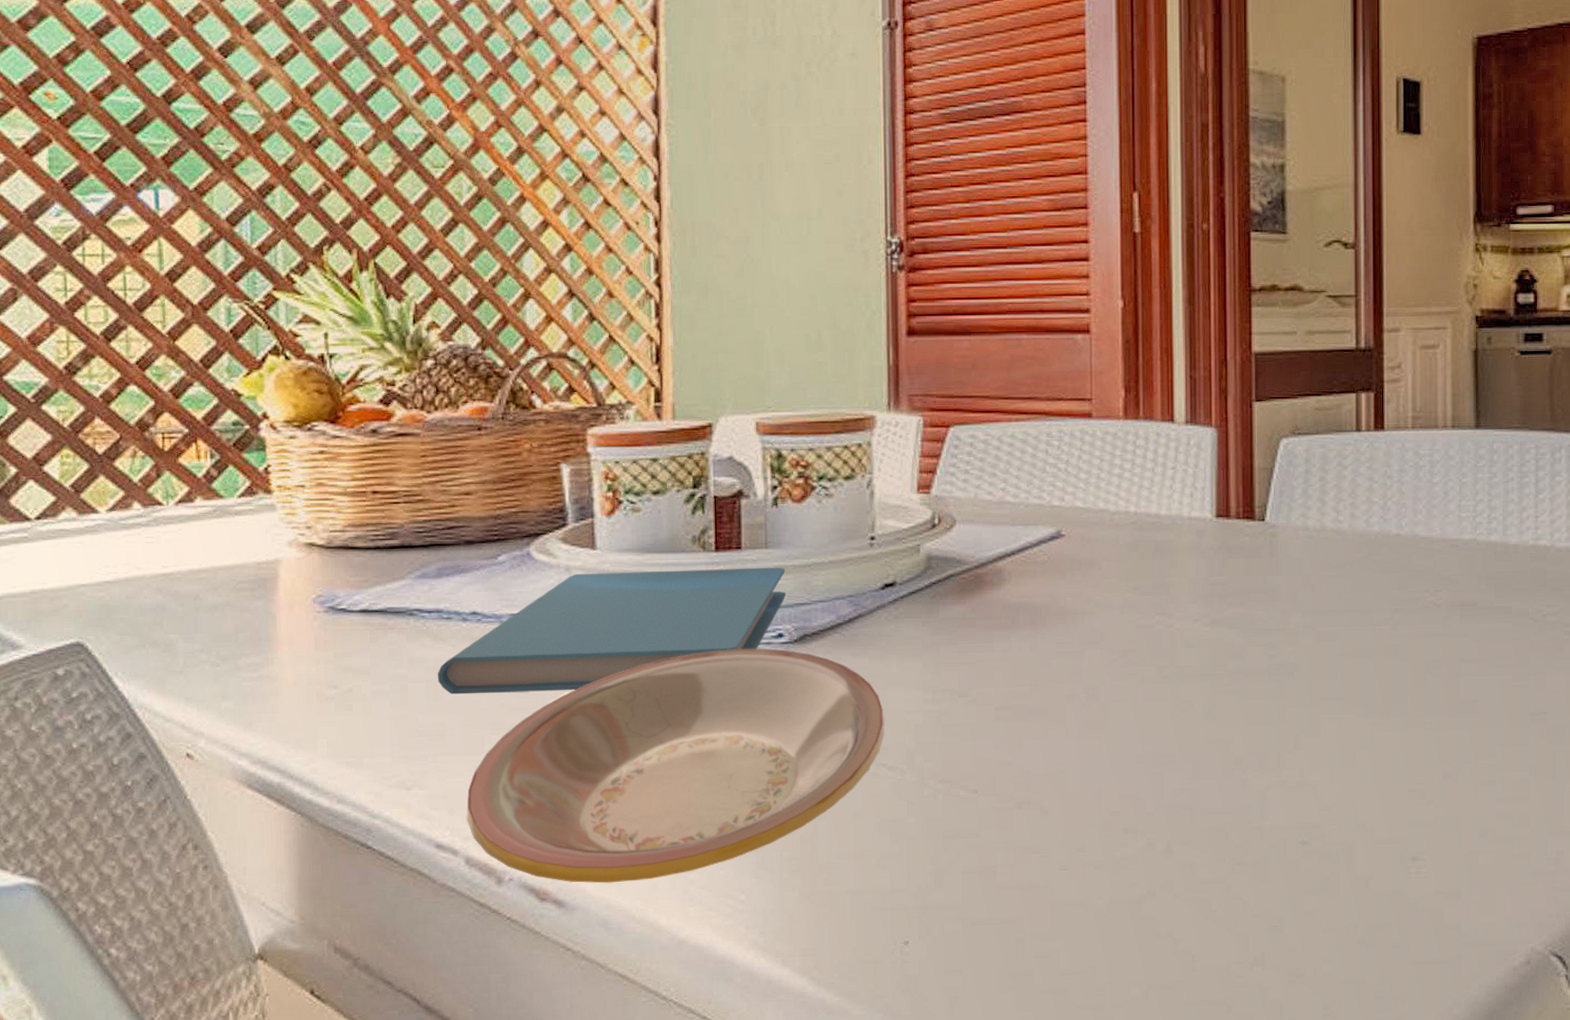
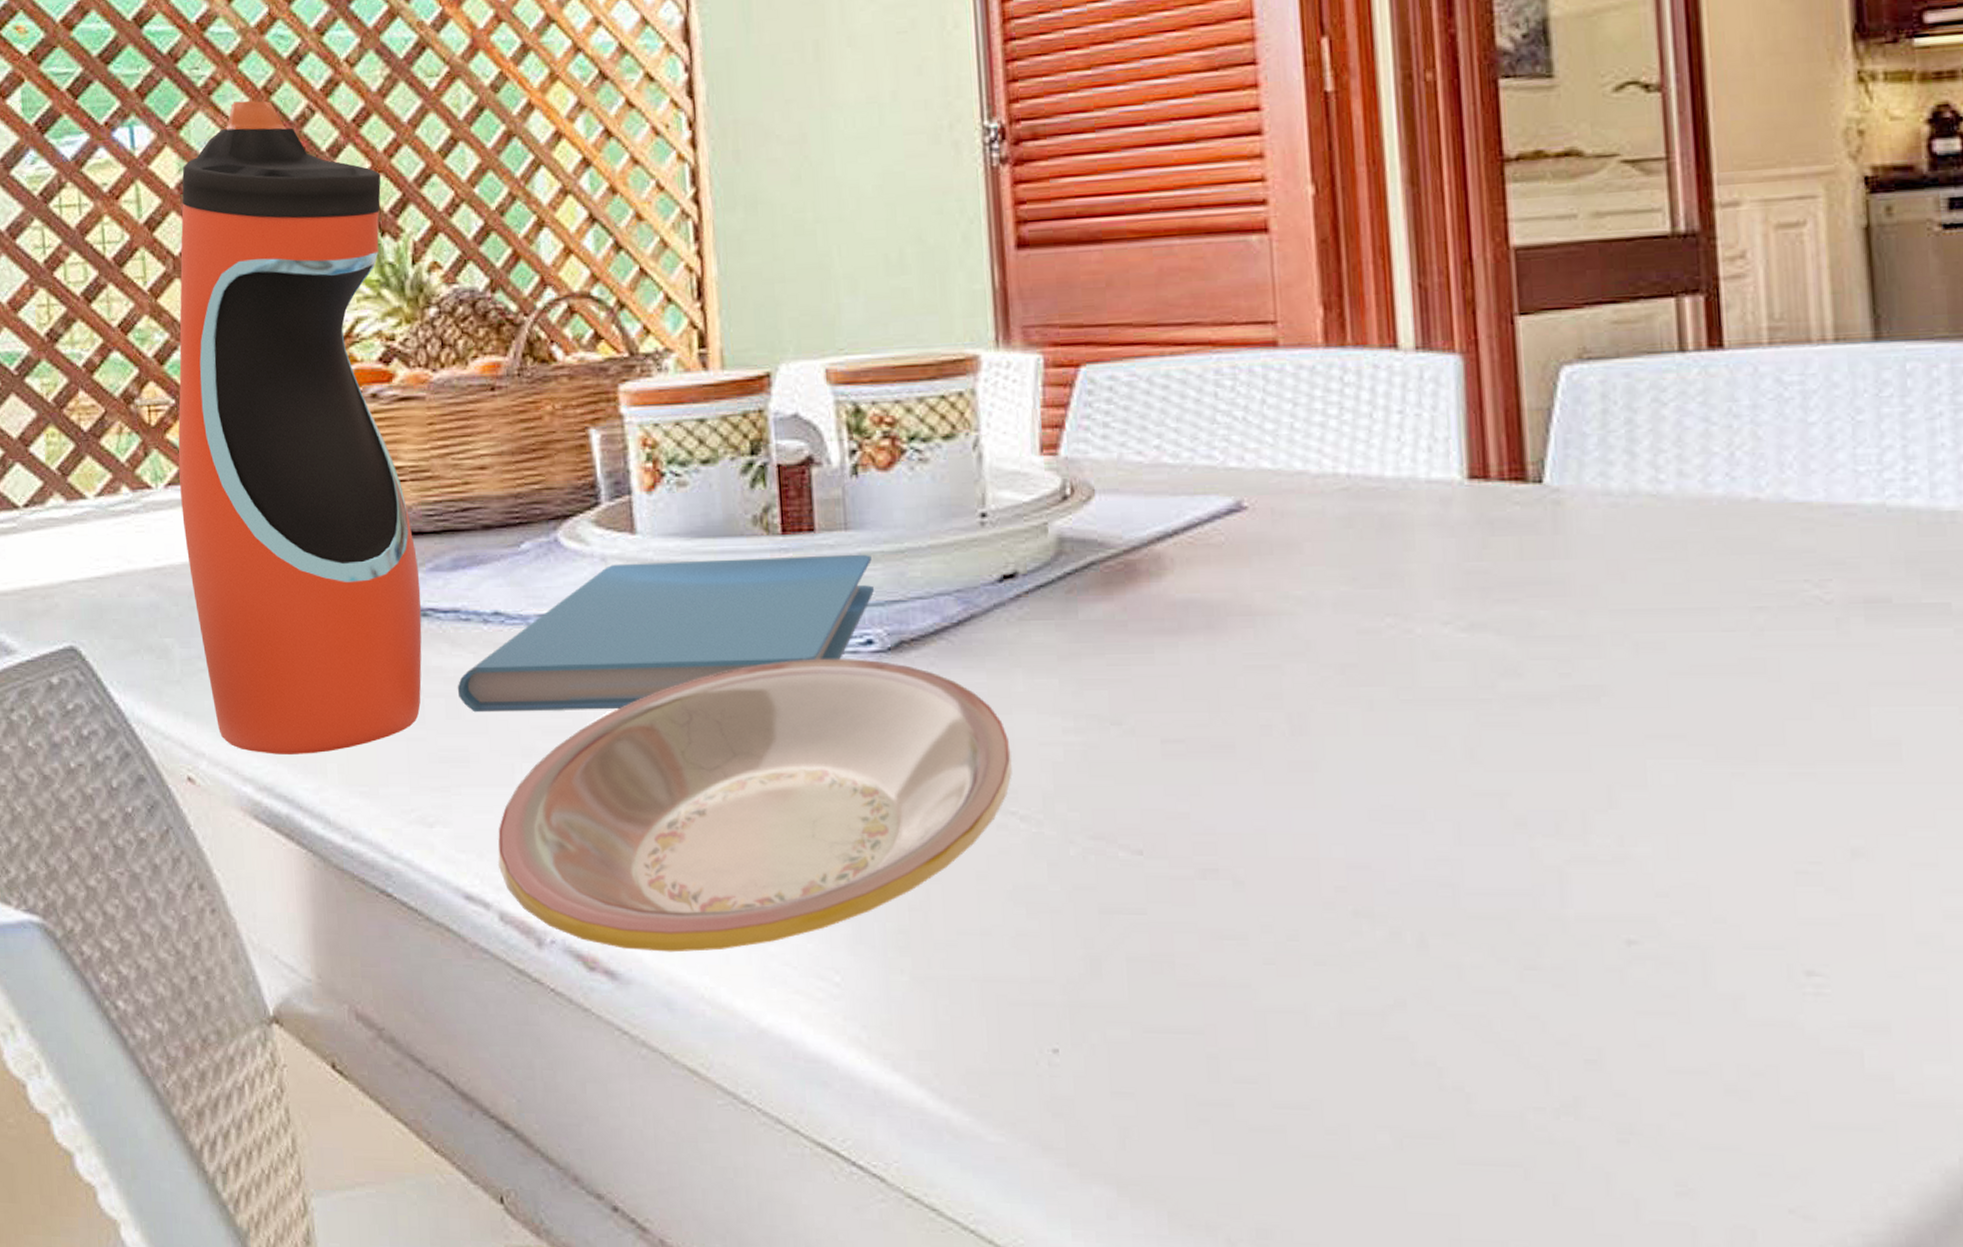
water bottle: none [189,175,409,733] -> present [178,100,422,754]

